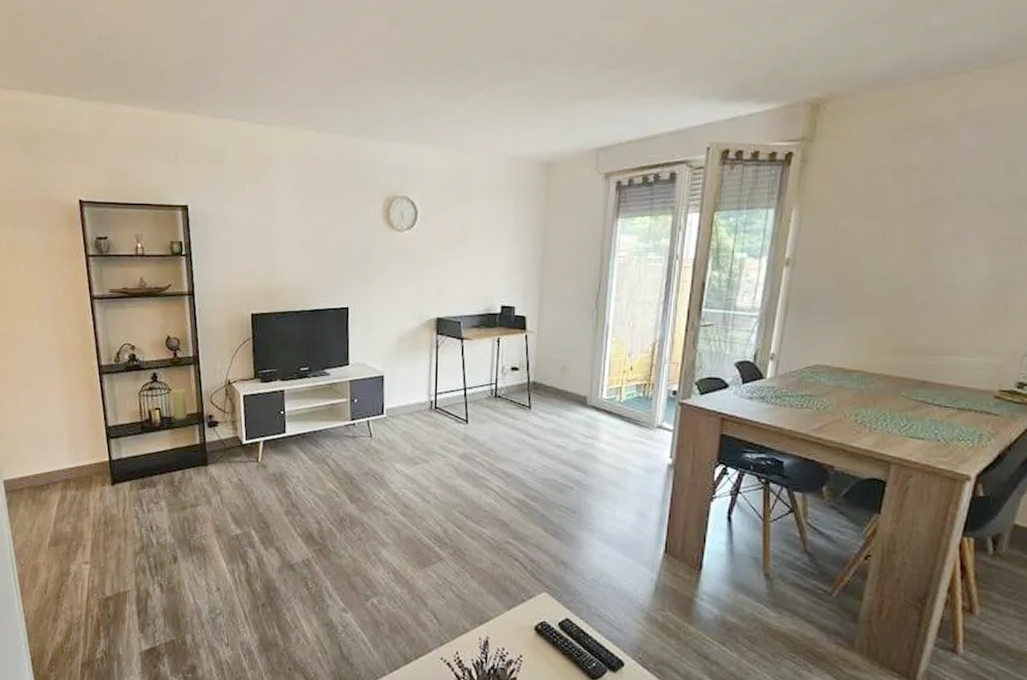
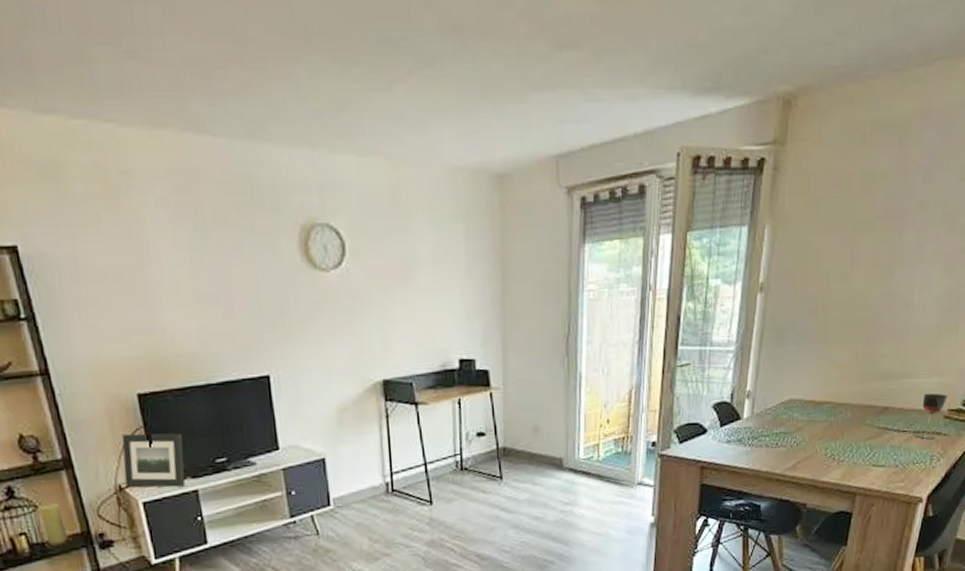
picture frame: none [233,343,278,386] -> present [121,433,186,488]
wineglass: none [961,372,998,418] -> present [916,393,948,440]

